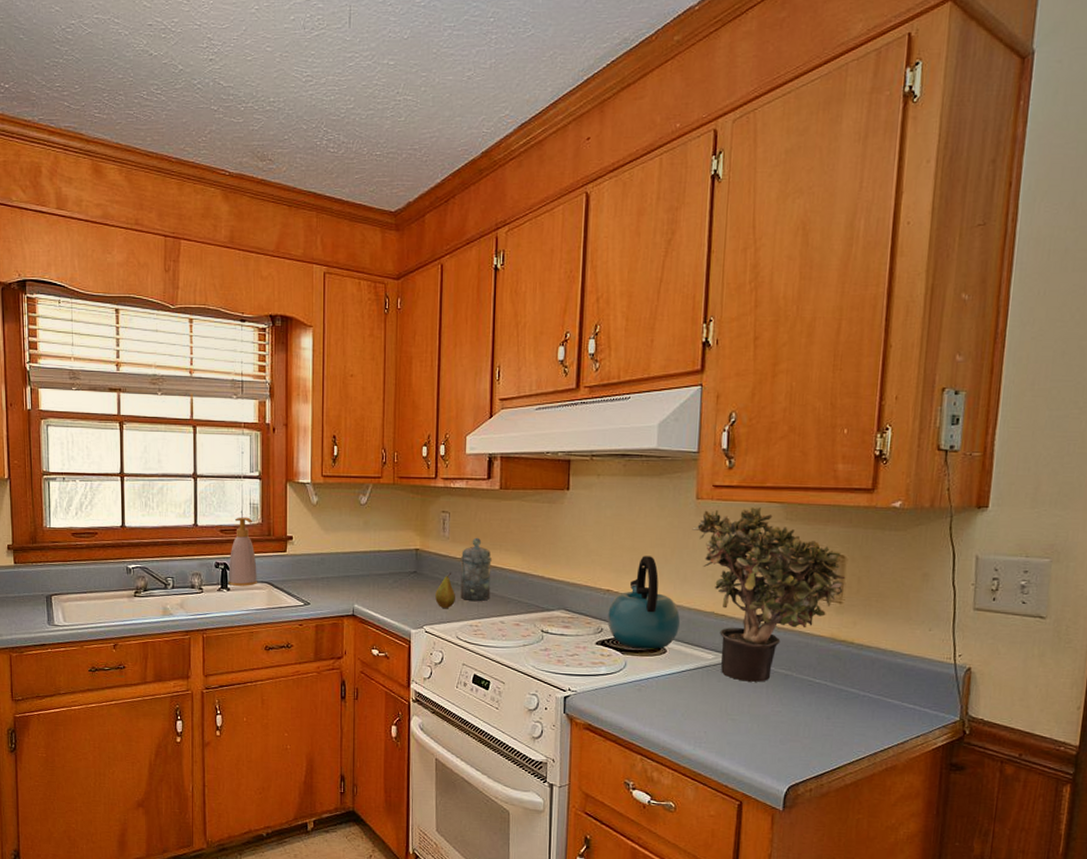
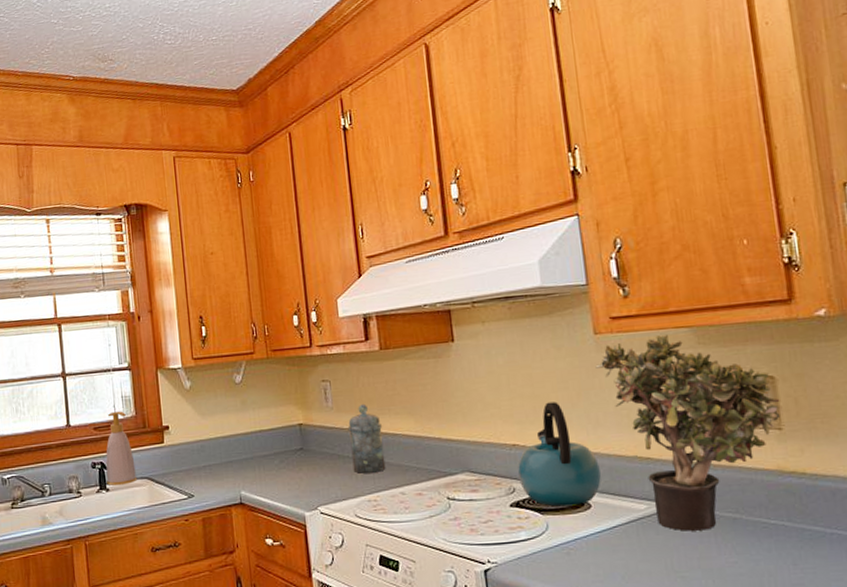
fruit: present [435,572,455,609] -> none [326,445,349,486]

